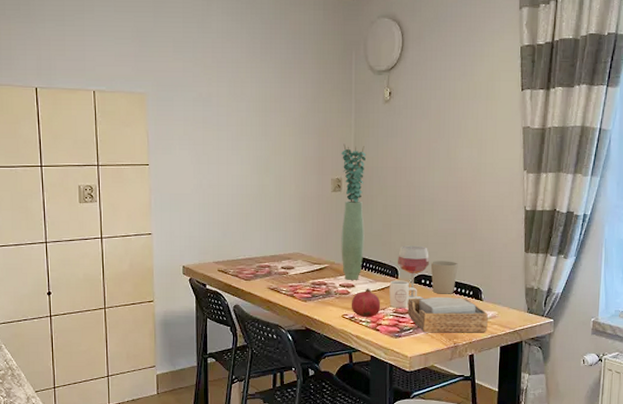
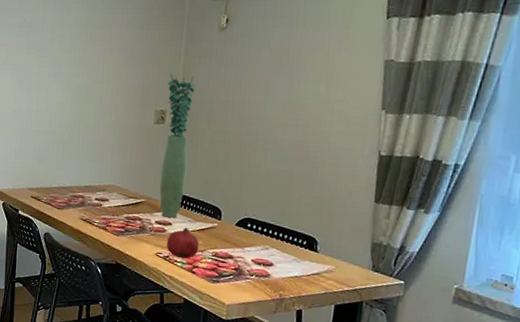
mug: present [389,280,417,308] -> none [208,221,242,252]
wineglass: present [398,245,429,299] -> none [222,185,259,244]
napkin holder: present [407,296,488,333] -> none [228,242,323,288]
dixie cup: present [430,261,458,294] -> none [259,204,292,242]

